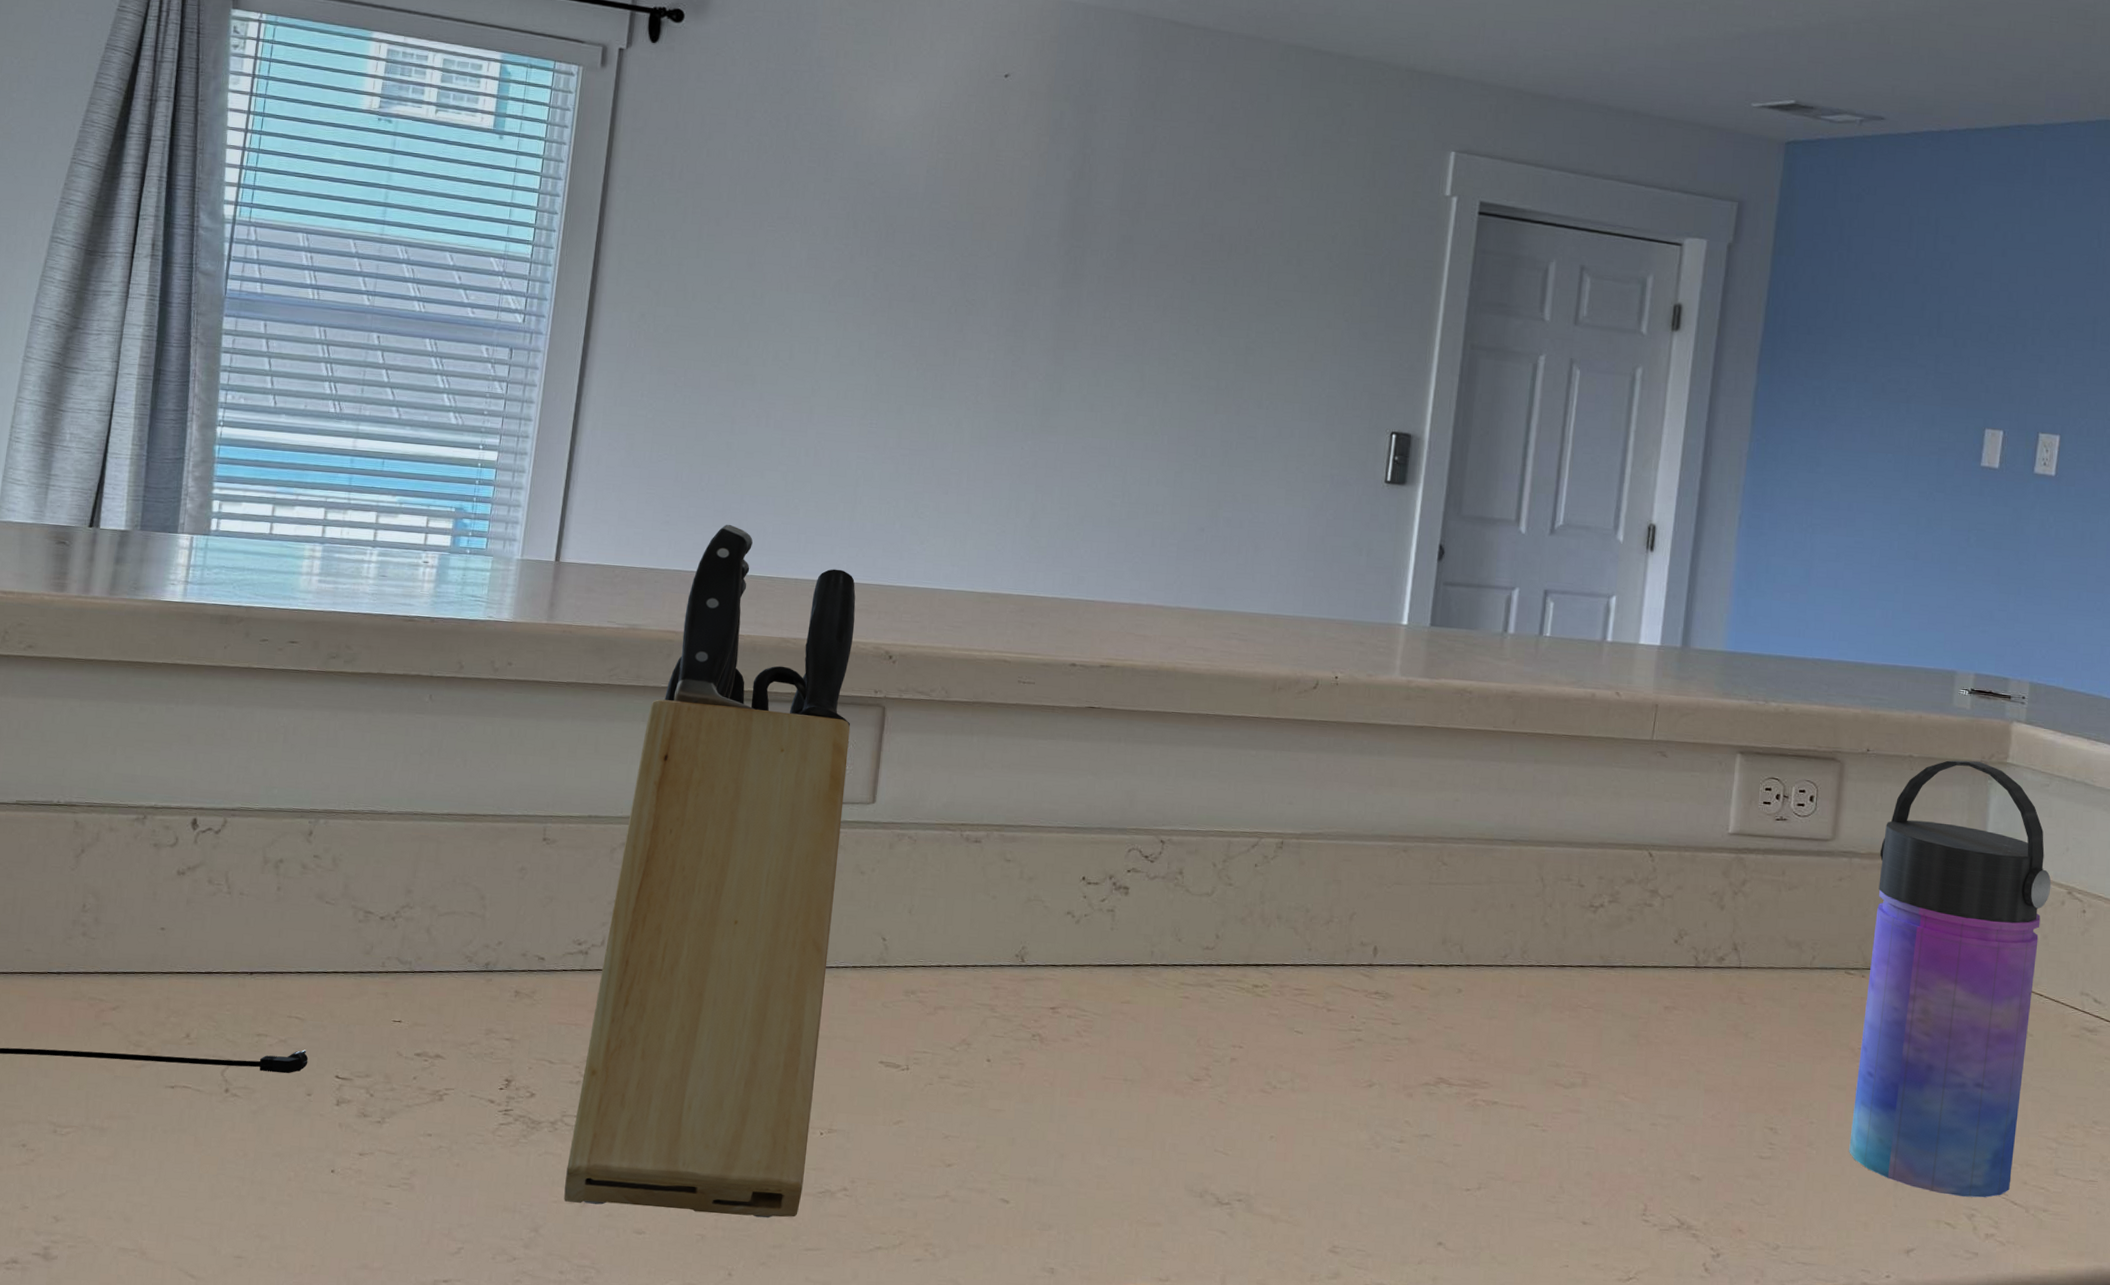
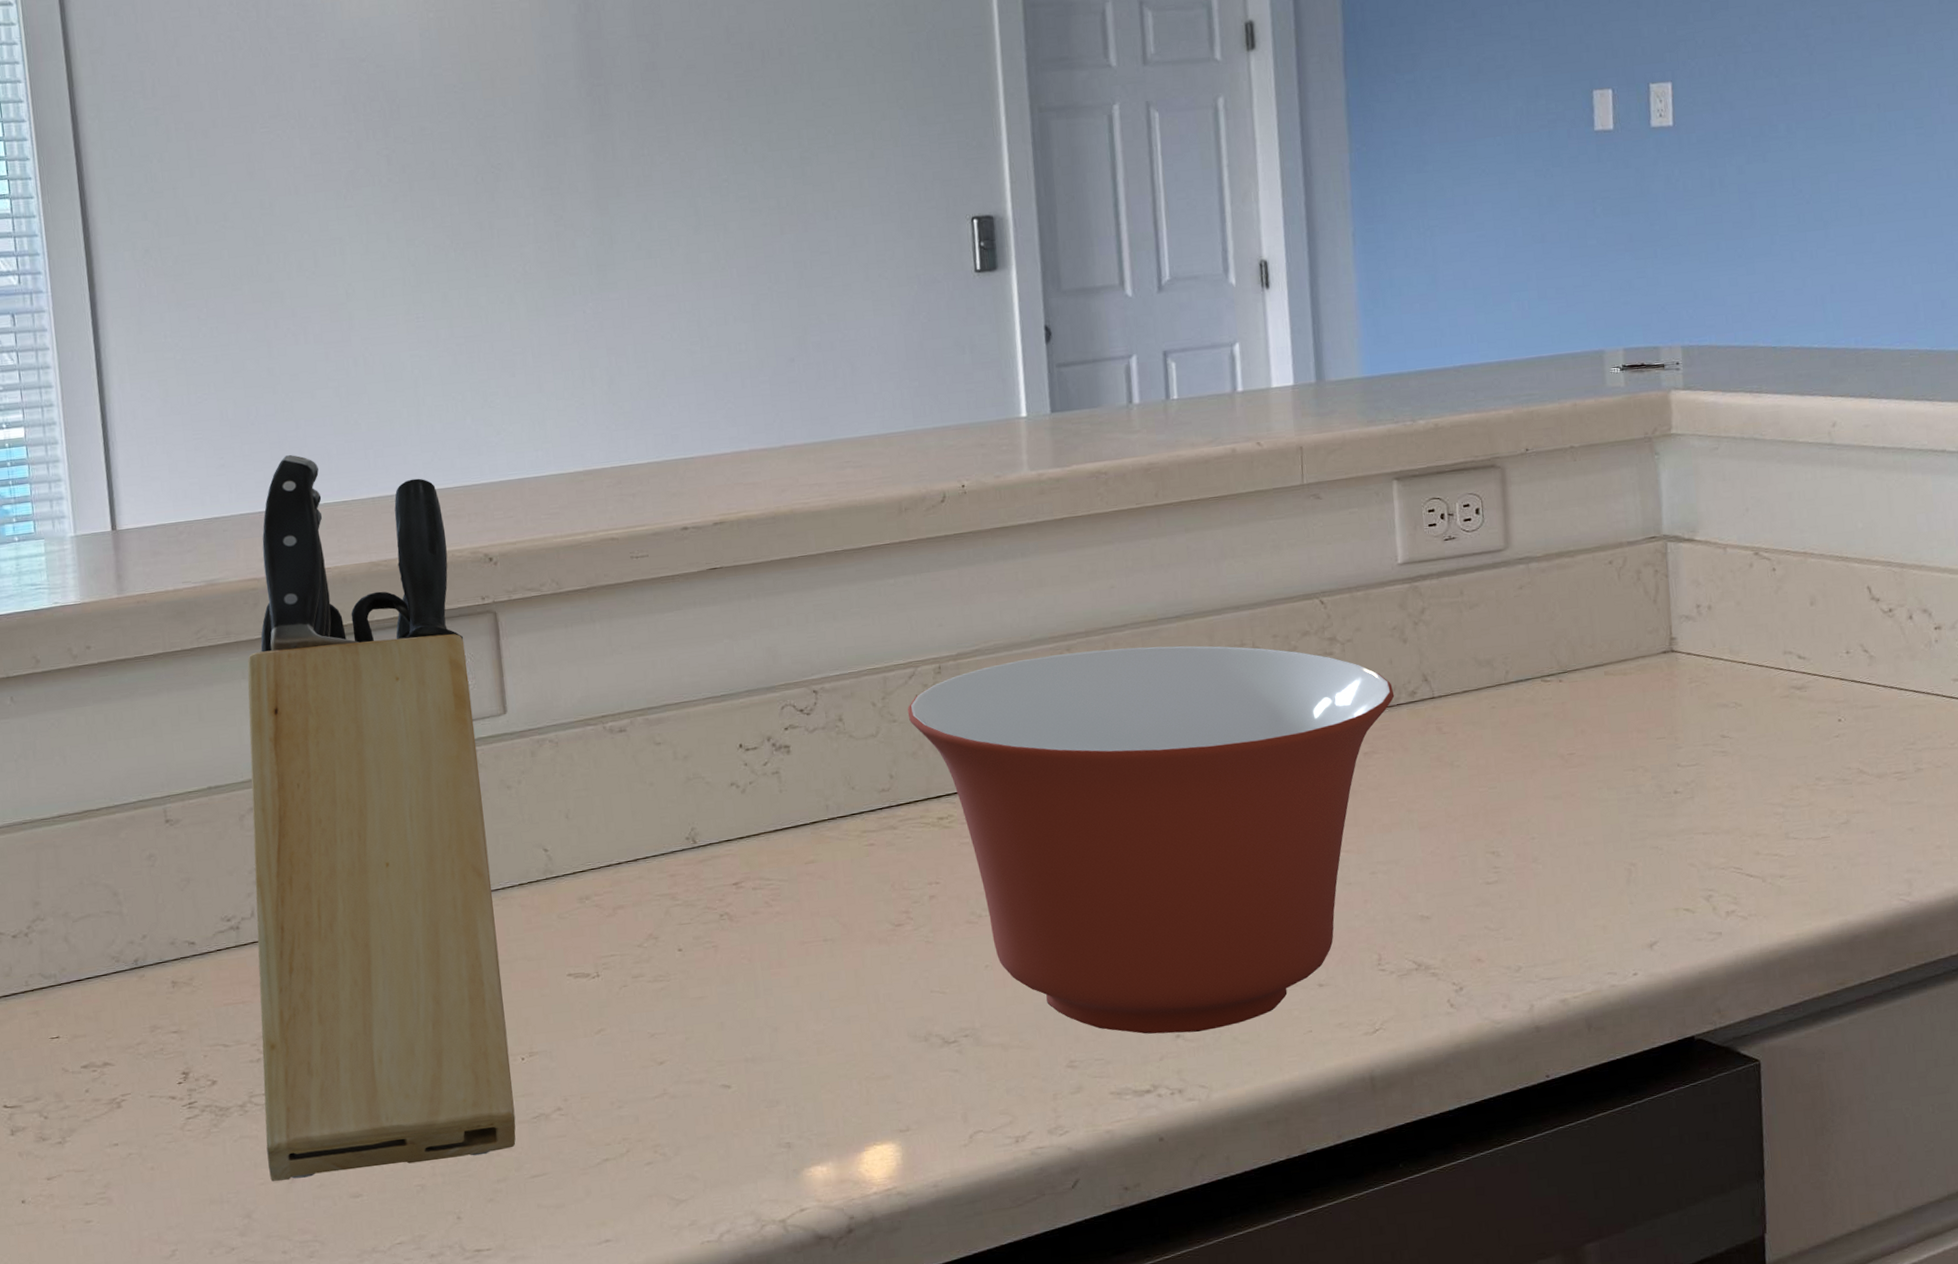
mixing bowl: none [1244,851,1704,1244] -> present [907,645,1395,1034]
water bottle: present [1849,760,2052,1198] -> none [1556,438,1743,882]

